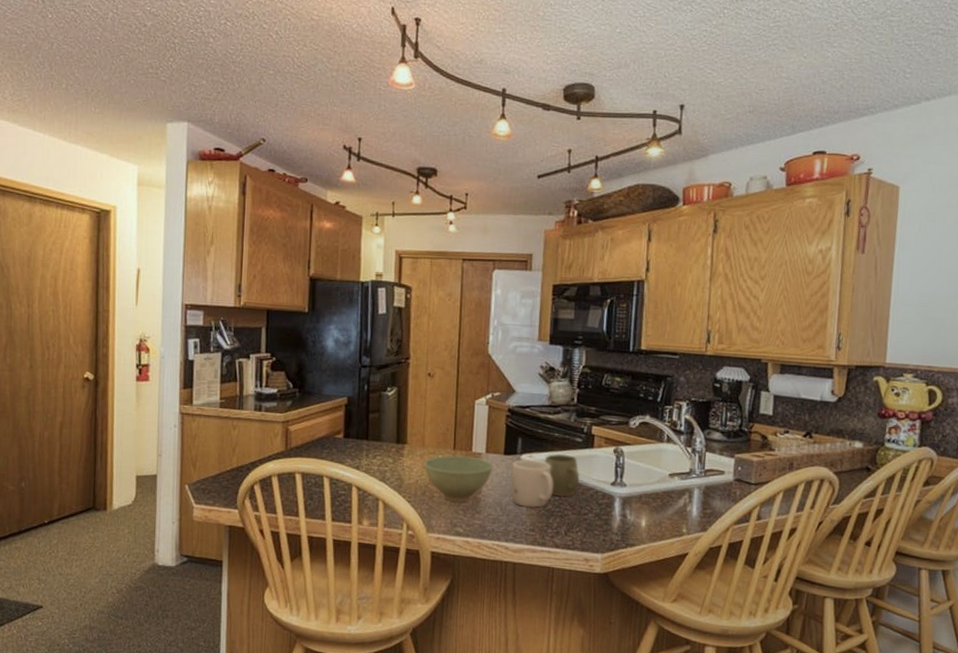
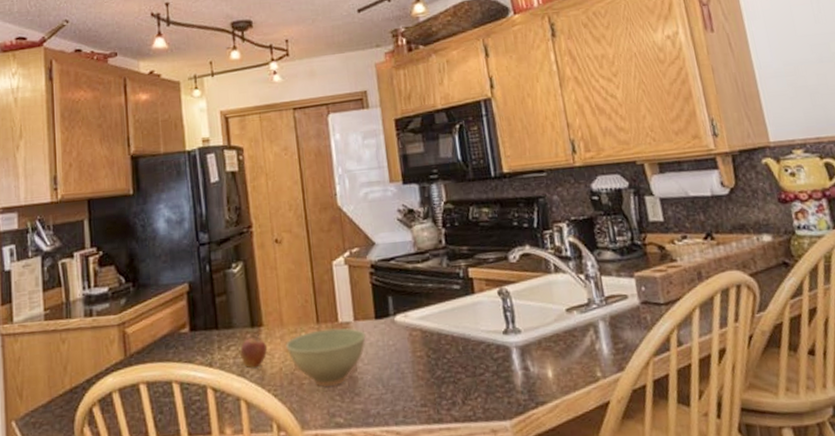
fruit: none [383,449,408,477] -> present [239,333,268,369]
mug: present [511,459,553,508] -> none [386,319,439,378]
mug: present [544,454,580,497] -> none [422,307,467,358]

